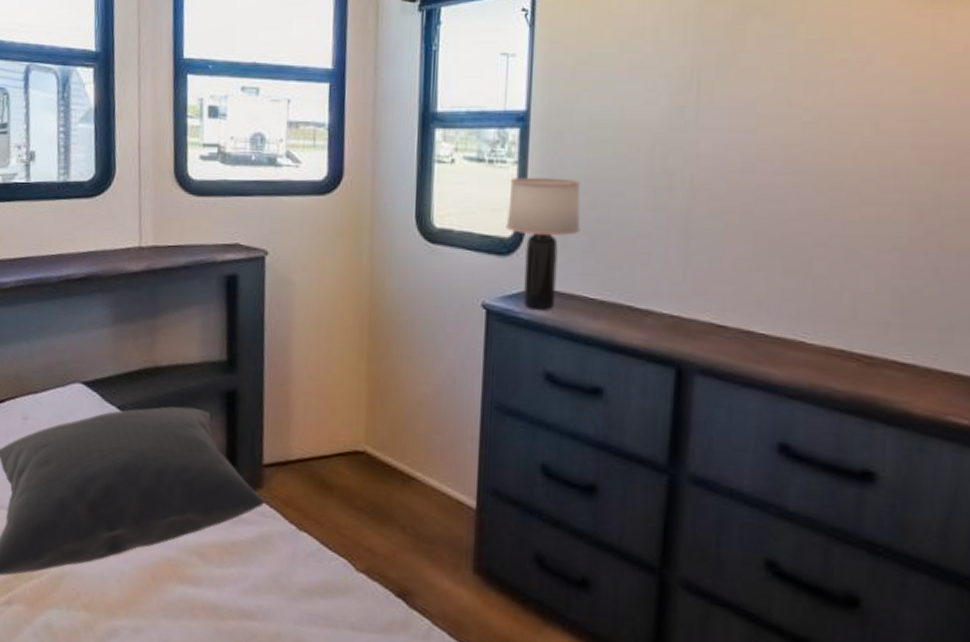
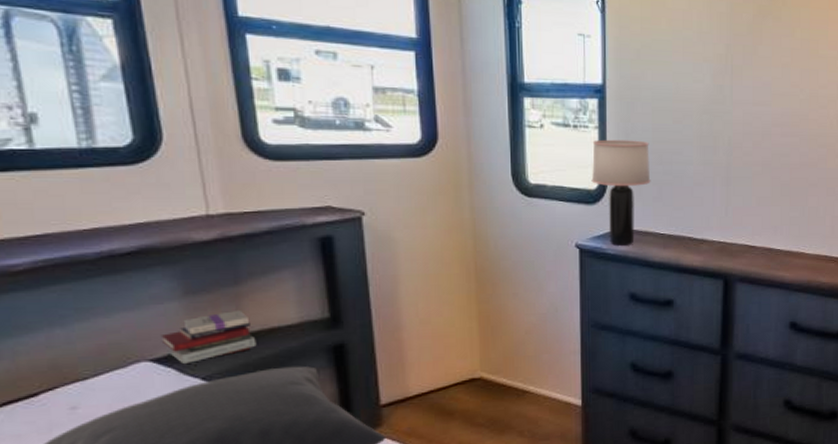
books: none [92,342,164,391] -> present [160,309,257,365]

